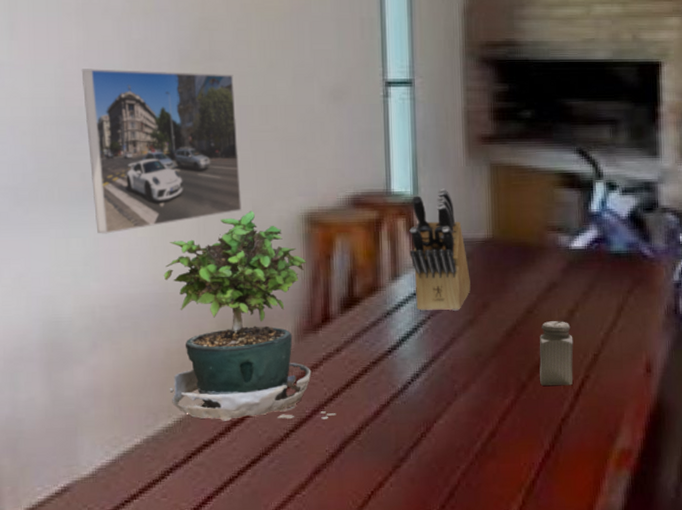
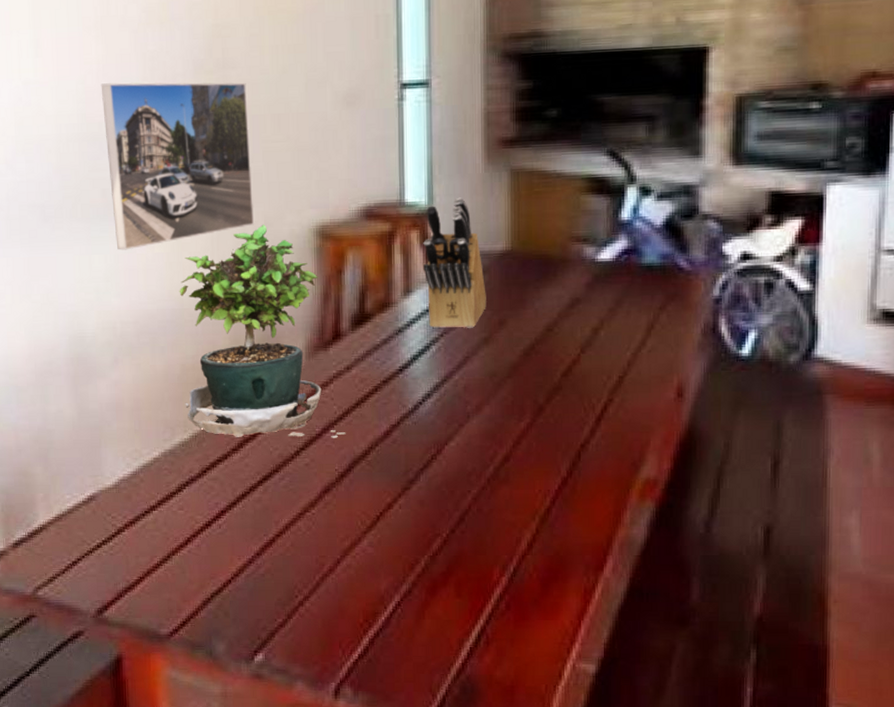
salt shaker: present [539,321,574,386] -> none [559,340,597,410]

